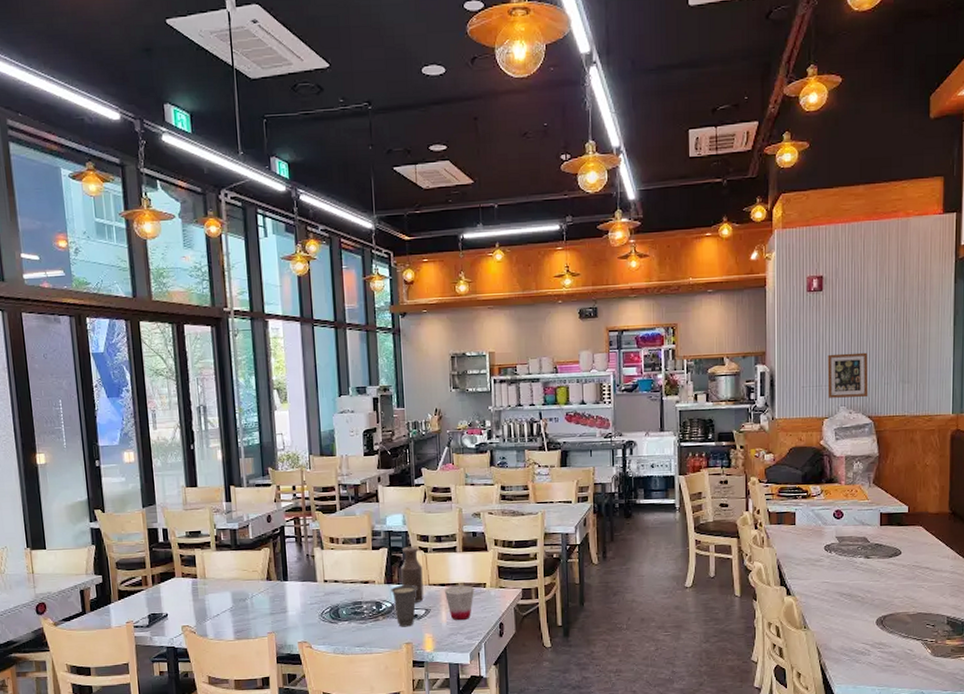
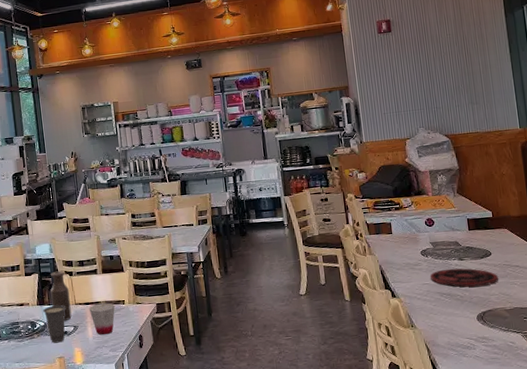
picture frame: present [827,352,869,398] -> none [402,80,443,122]
plate: none [832,566,906,589] -> present [430,268,499,287]

